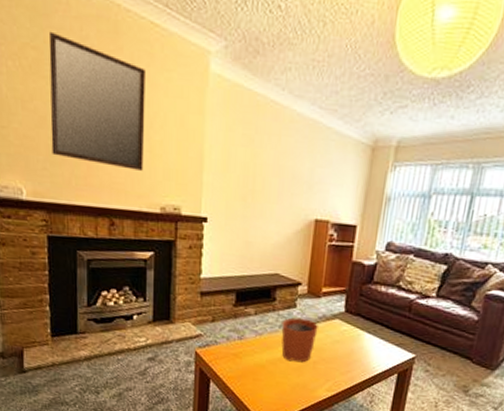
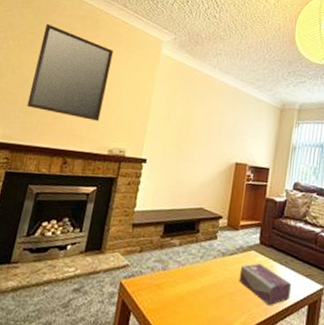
plant pot: present [281,310,318,363] -> none [201,242,236,294]
tissue box: none [322,332,380,374] -> present [238,263,291,306]

